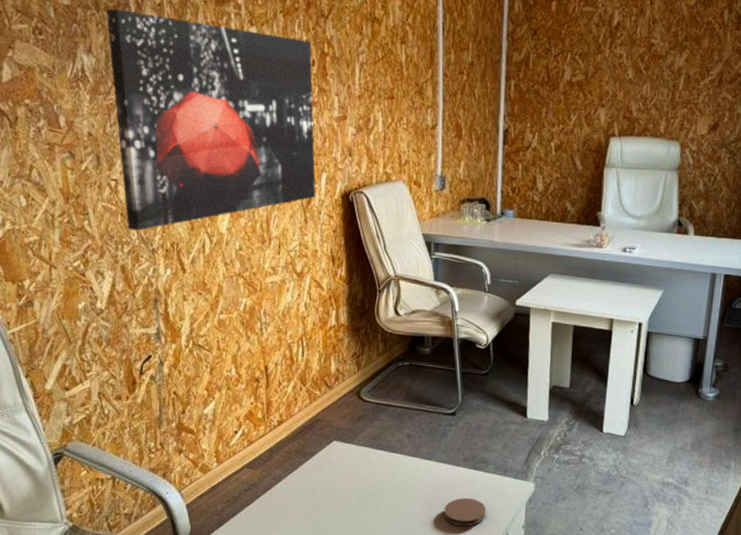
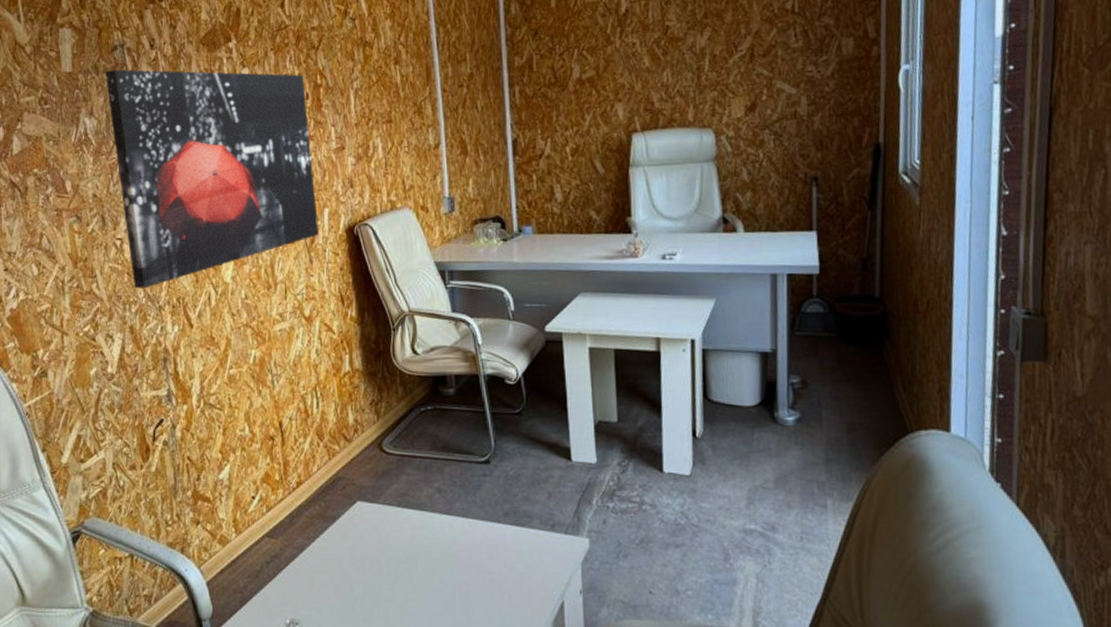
coaster: present [443,497,487,527] -> none [486,560,536,595]

